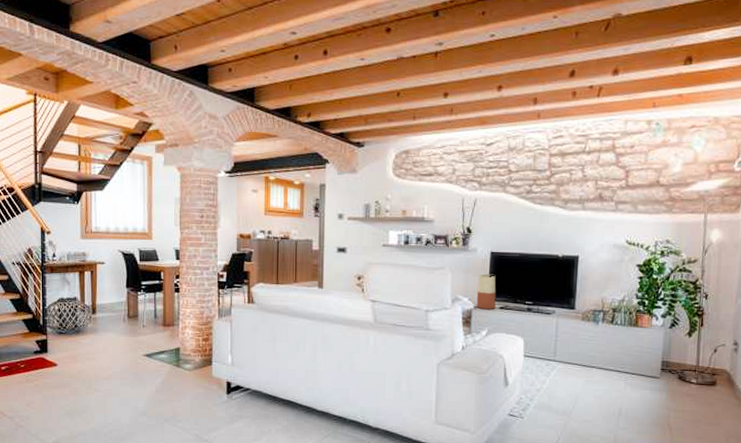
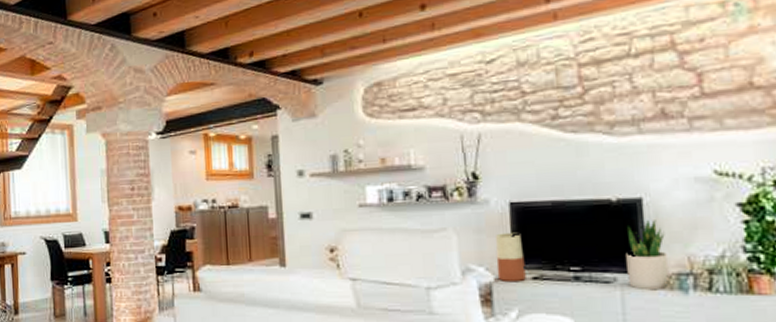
planter: none [562,272,590,321] -> present [626,220,670,291]

